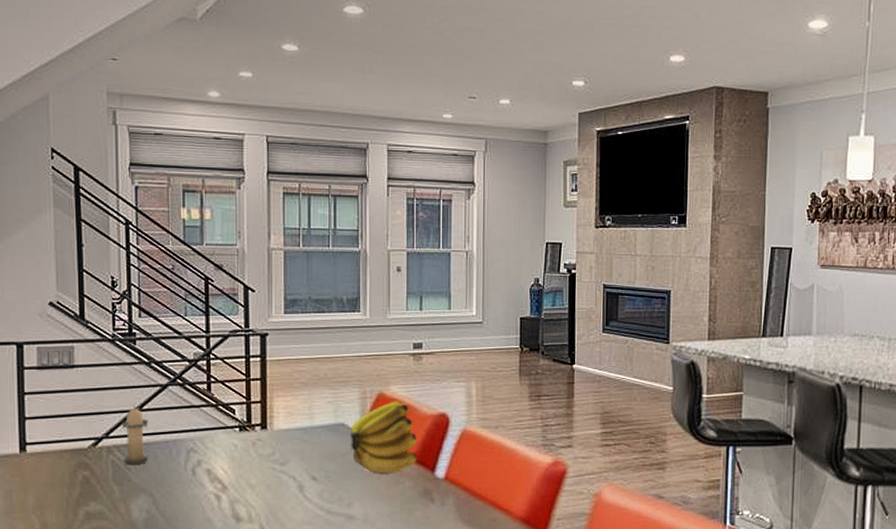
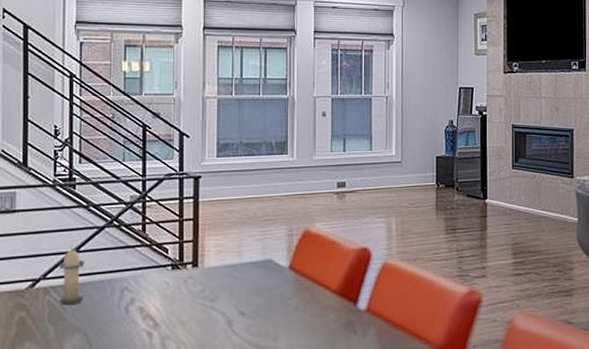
banana: present [350,401,417,473] -> none [277,237,340,306]

